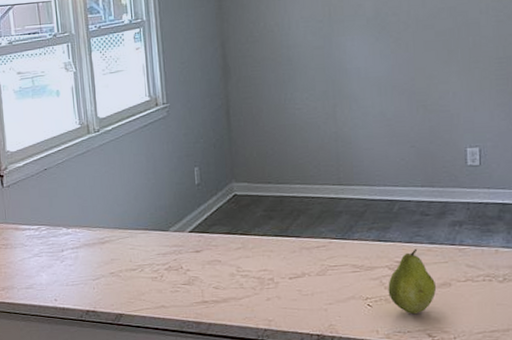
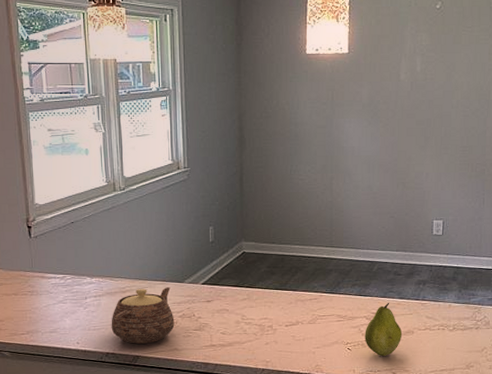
teapot: none [90,237,160,301] -> present [111,287,175,344]

